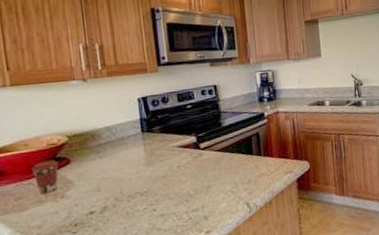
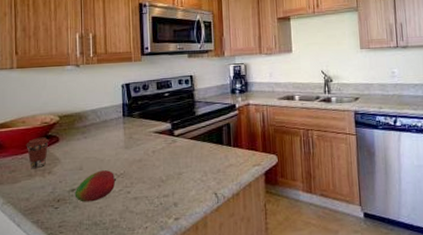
fruit: none [93,189,140,225] -> present [75,170,117,202]

